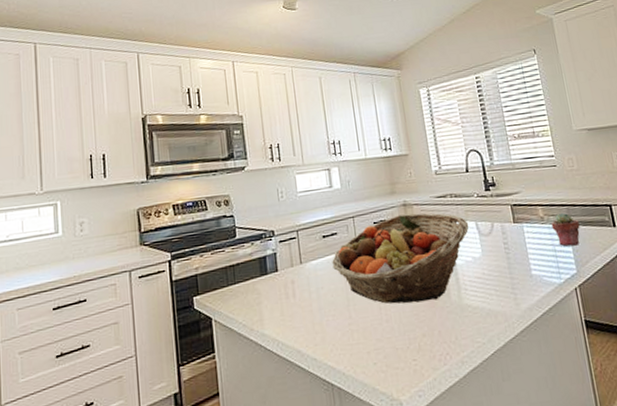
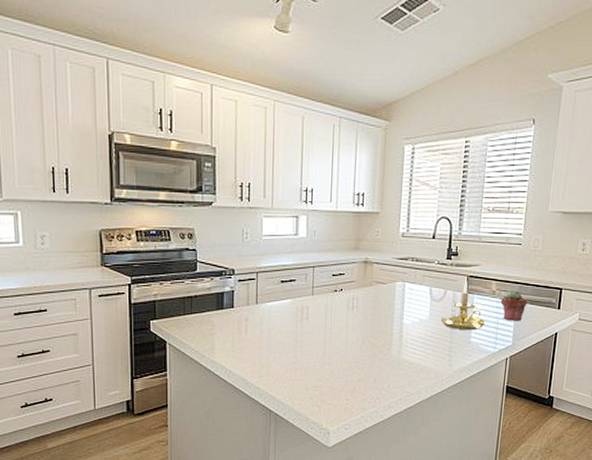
fruit basket: present [332,213,469,304] -> none [286,271,423,352]
candle holder: none [494,209,543,264] -> present [440,279,486,329]

